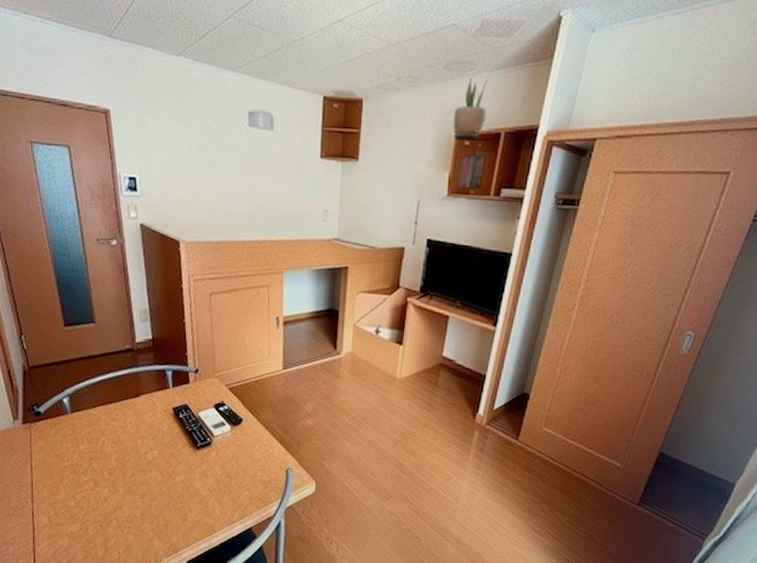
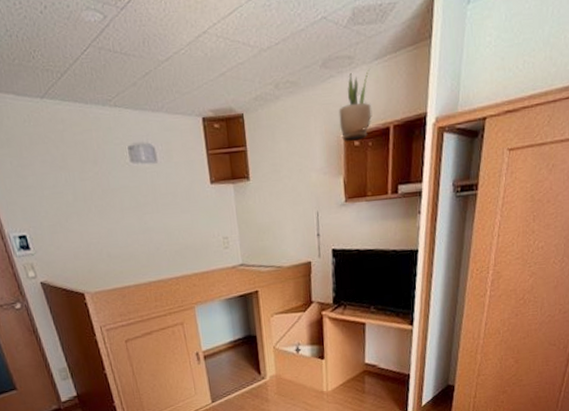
books: present [457,153,486,190] -> none [353,152,378,193]

